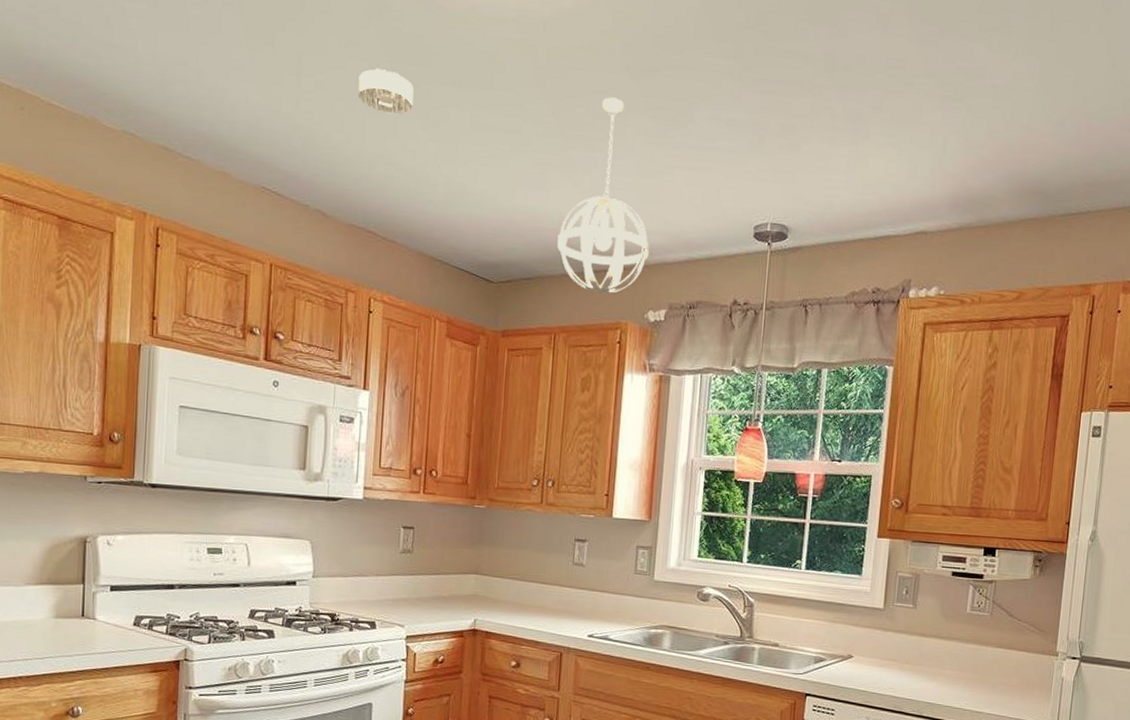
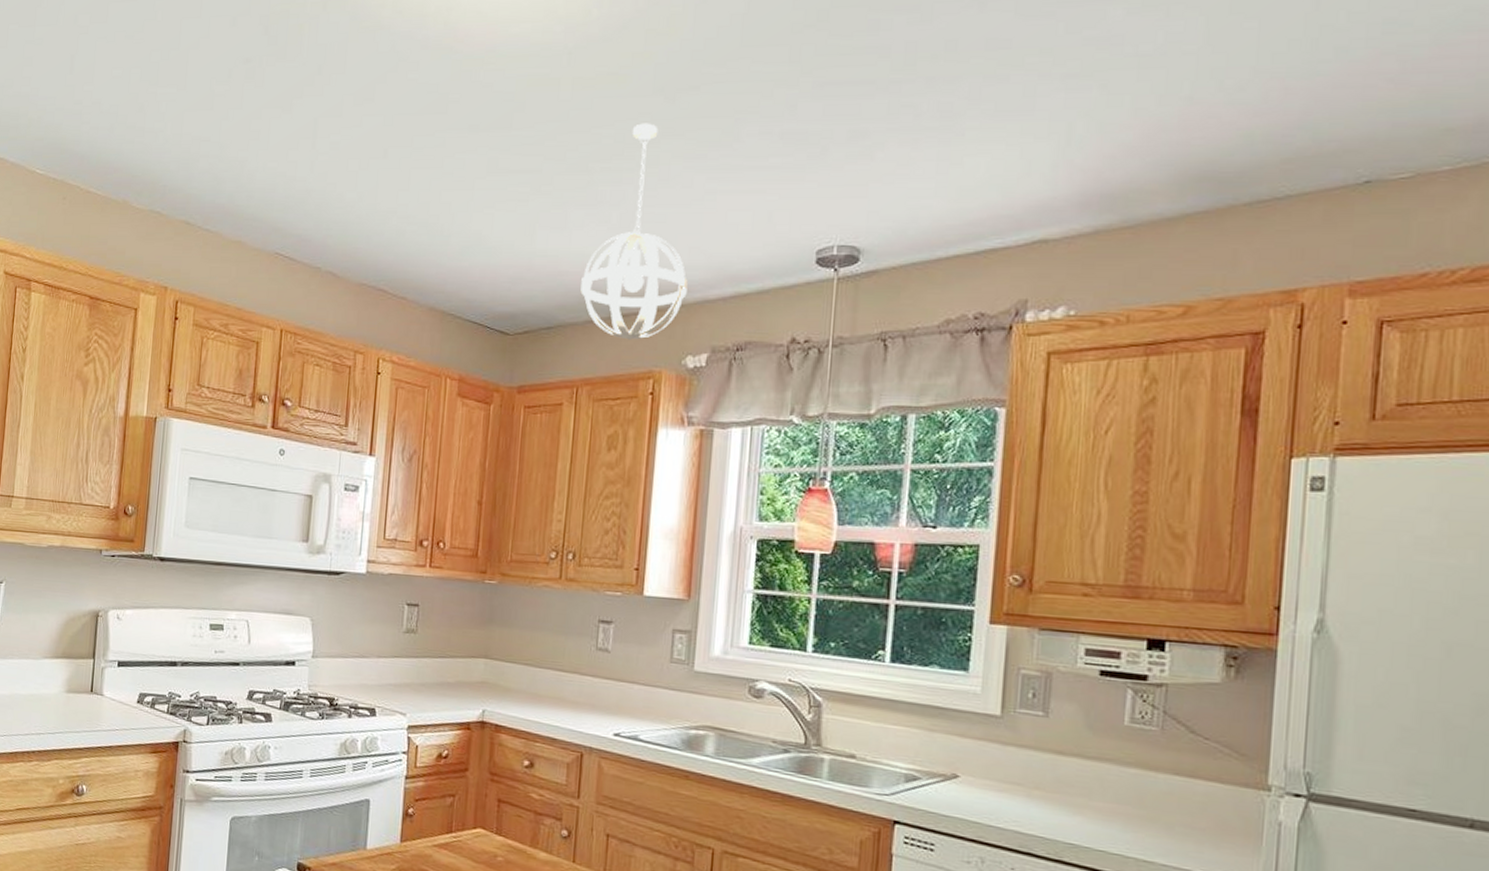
smoke detector: present [358,67,414,115] -> none [372,121,428,167]

